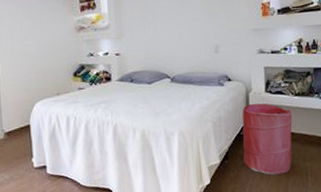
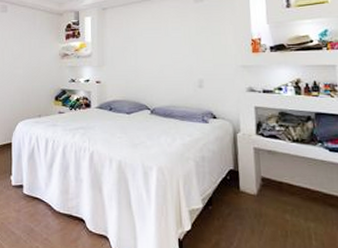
laundry hamper: present [242,103,292,175] -> none [229,145,290,232]

